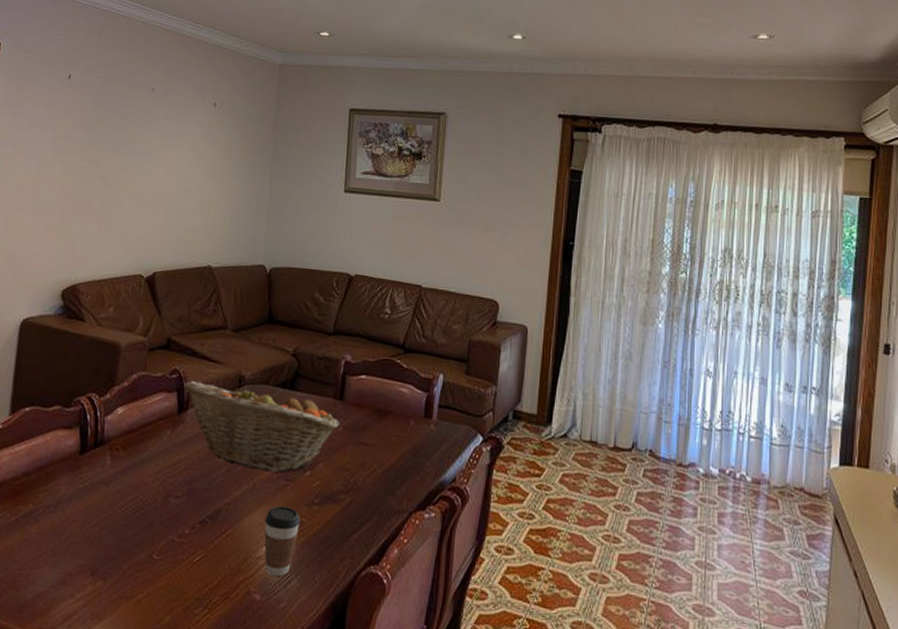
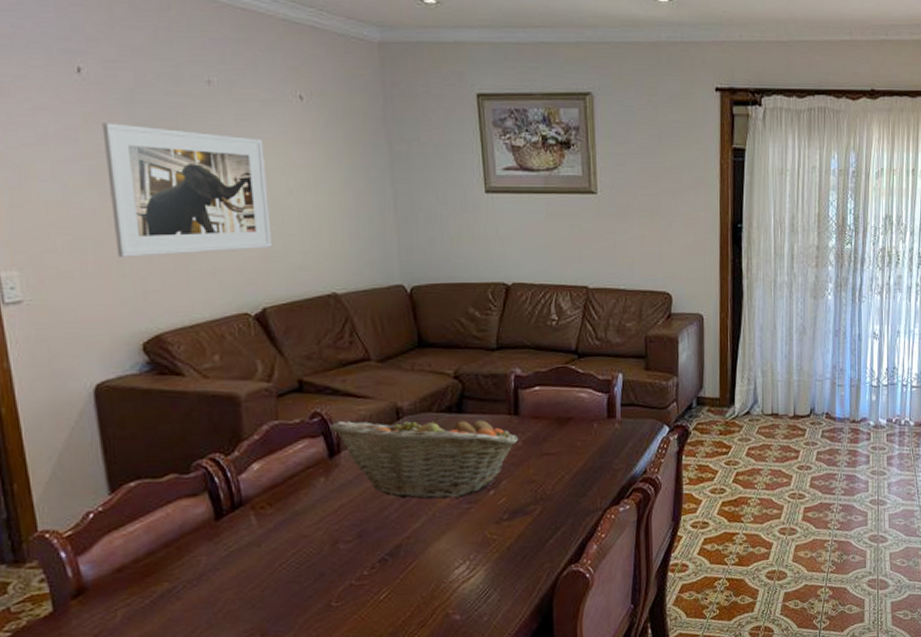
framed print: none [62,116,182,223] -> present [101,123,273,257]
coffee cup: present [264,506,301,577] -> none [452,528,492,595]

